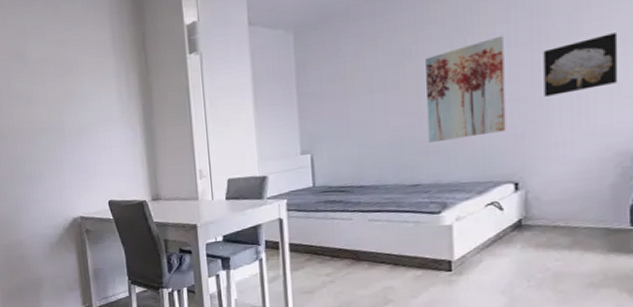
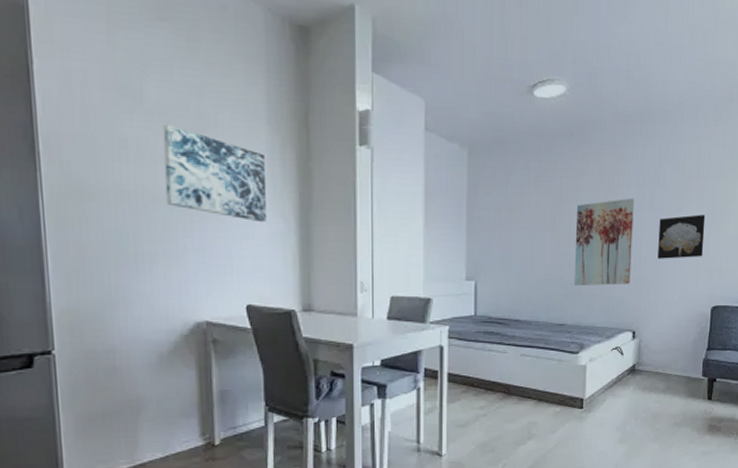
wall art: none [41,73,118,134] -> present [162,124,266,223]

